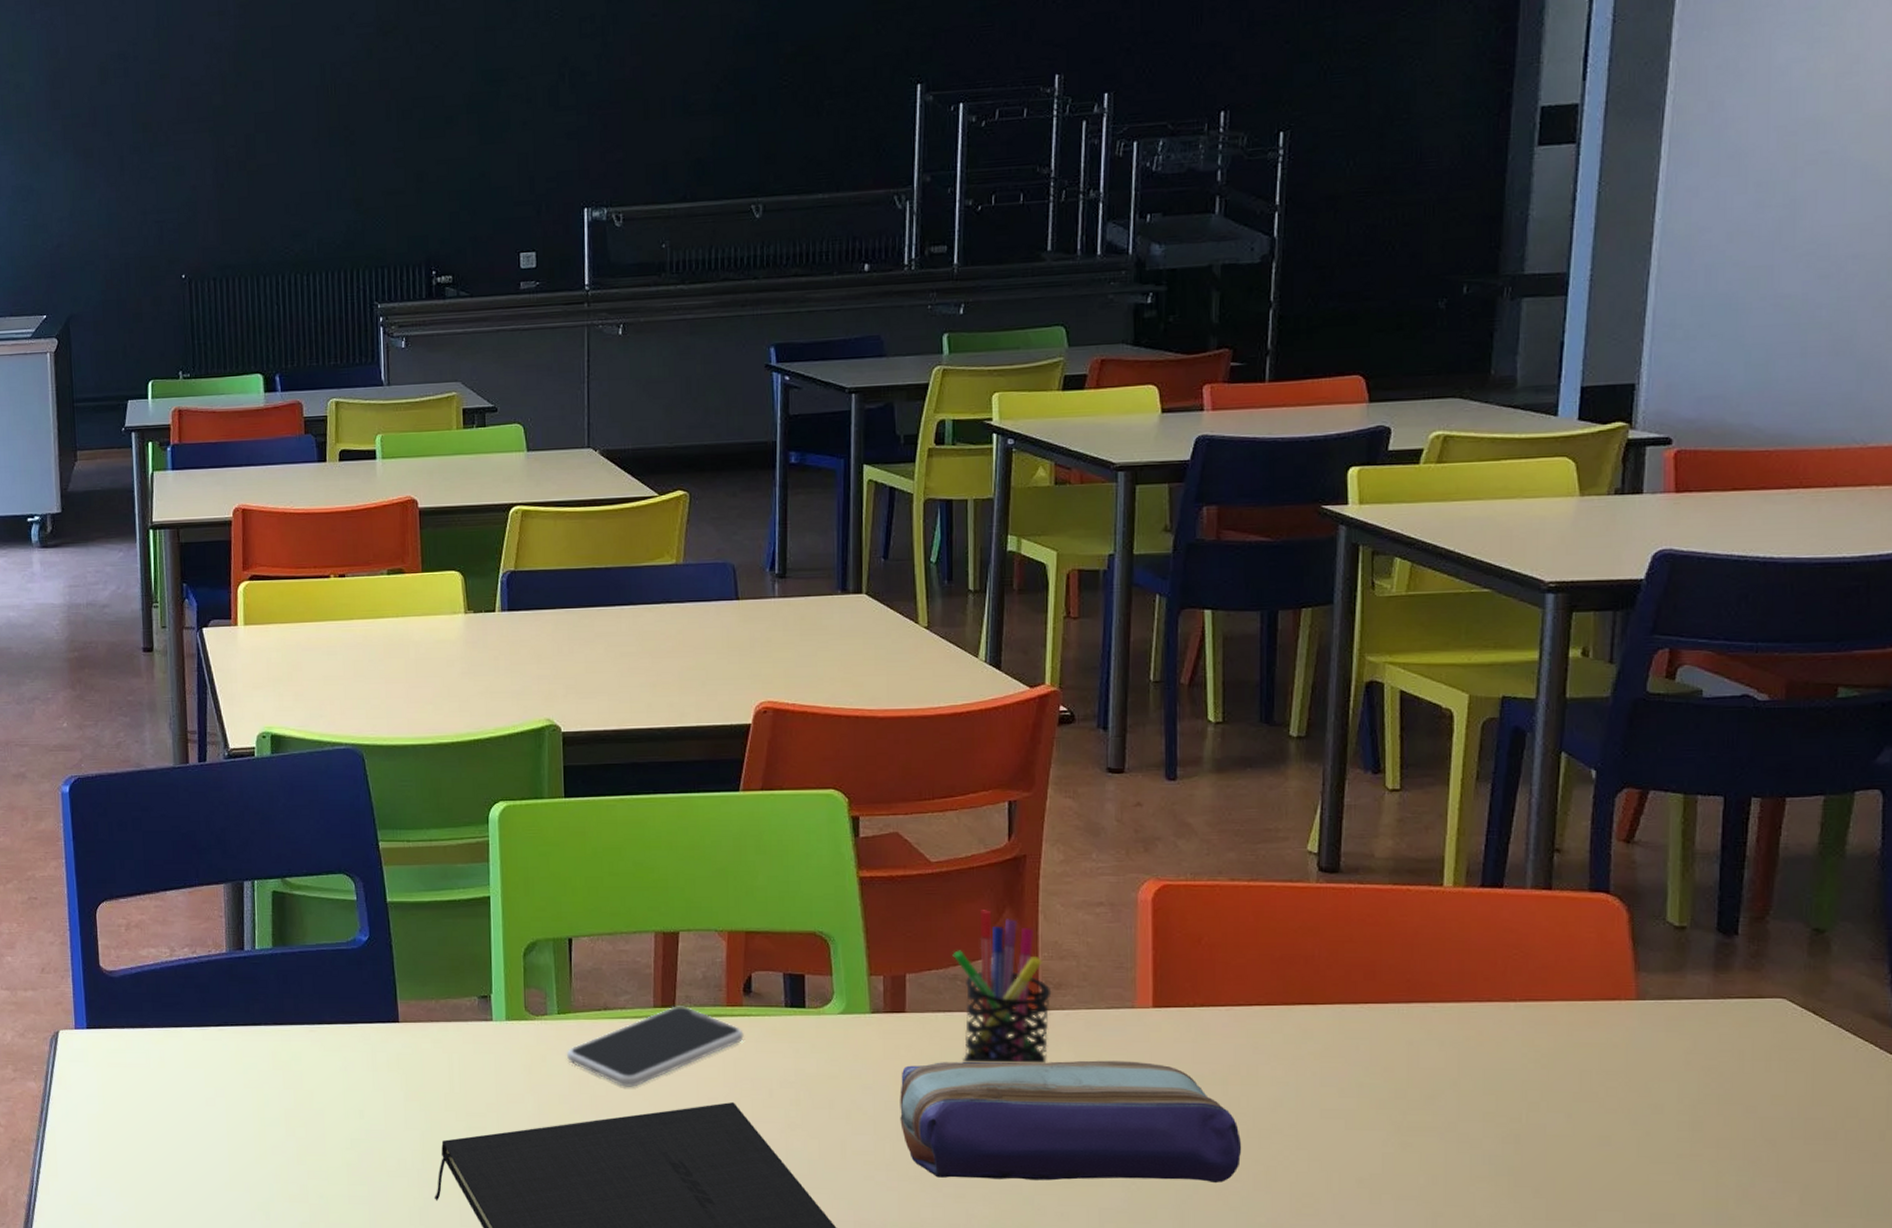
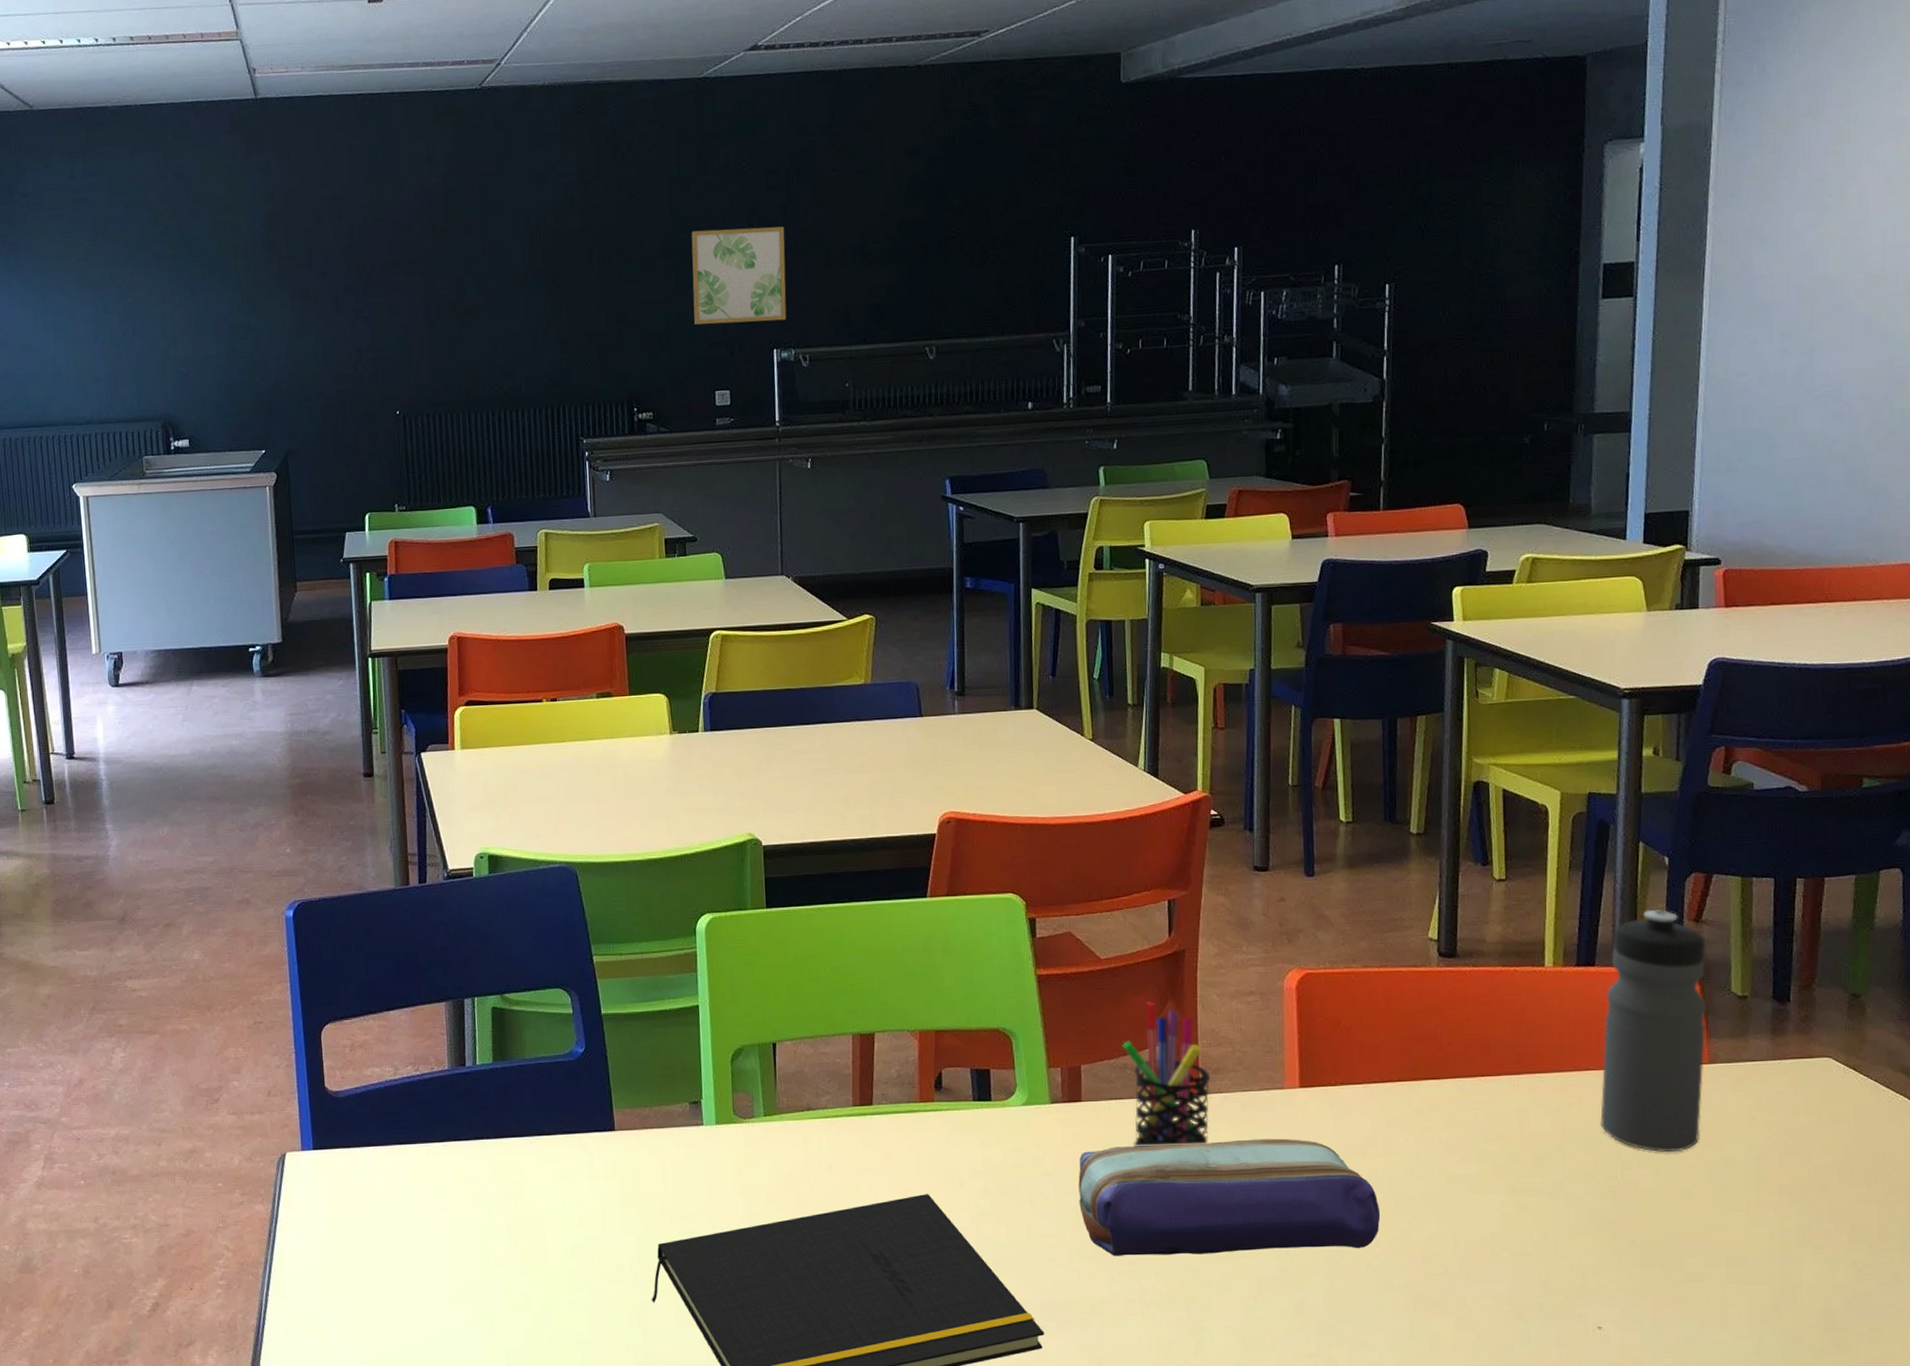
wall art: none [497,77,599,183] -> present [691,226,787,325]
smartphone: present [566,1006,744,1087] -> none [772,1103,936,1184]
water bottle: none [1504,827,1638,1096] -> present [1600,909,1706,1153]

